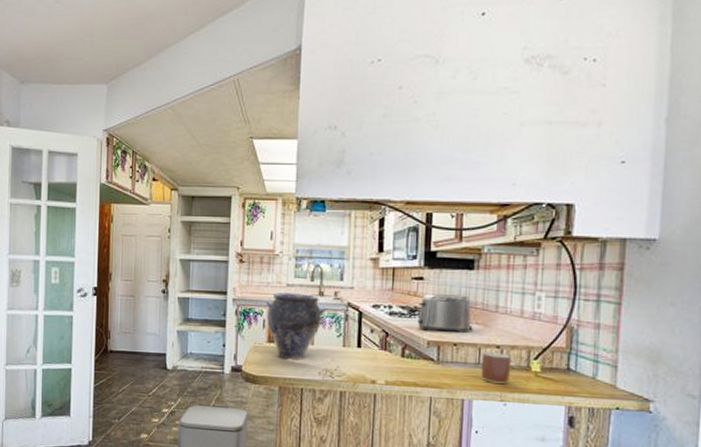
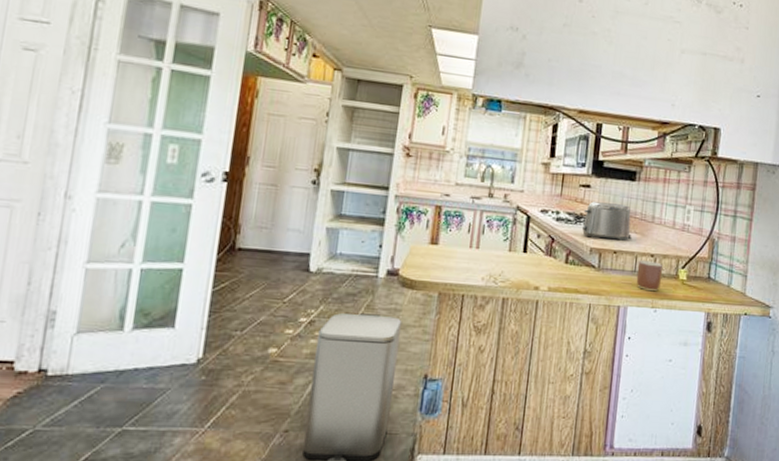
vase: present [265,292,327,360] -> none [431,191,495,264]

